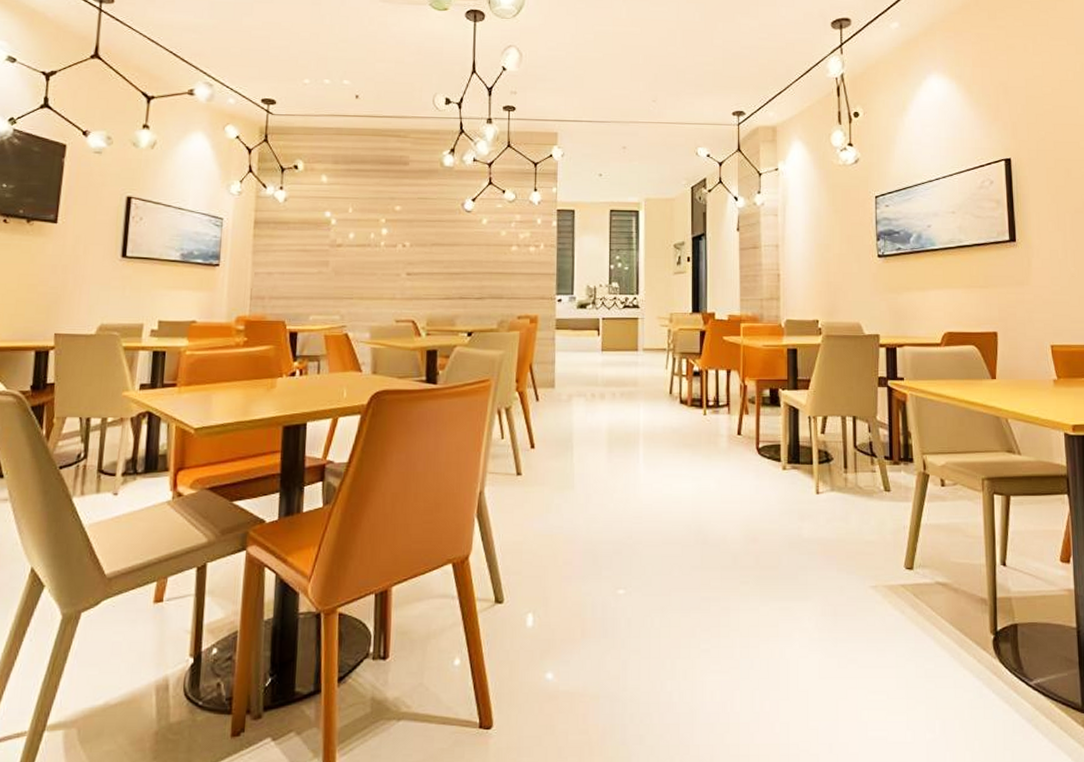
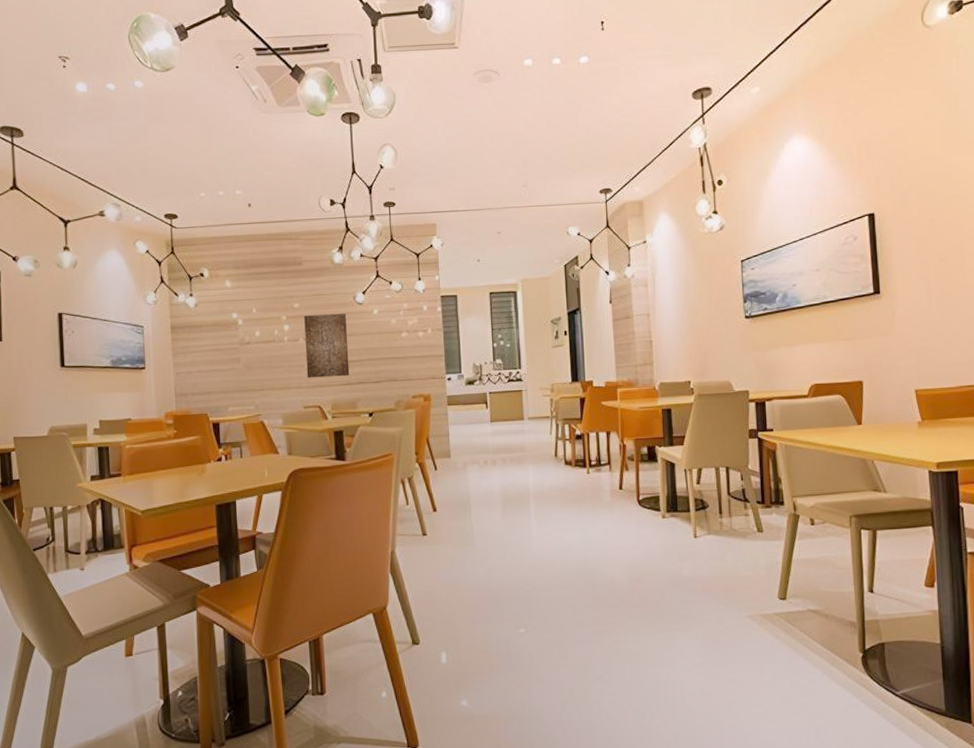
wall art: none [402,220,452,290] -> present [304,314,350,378]

